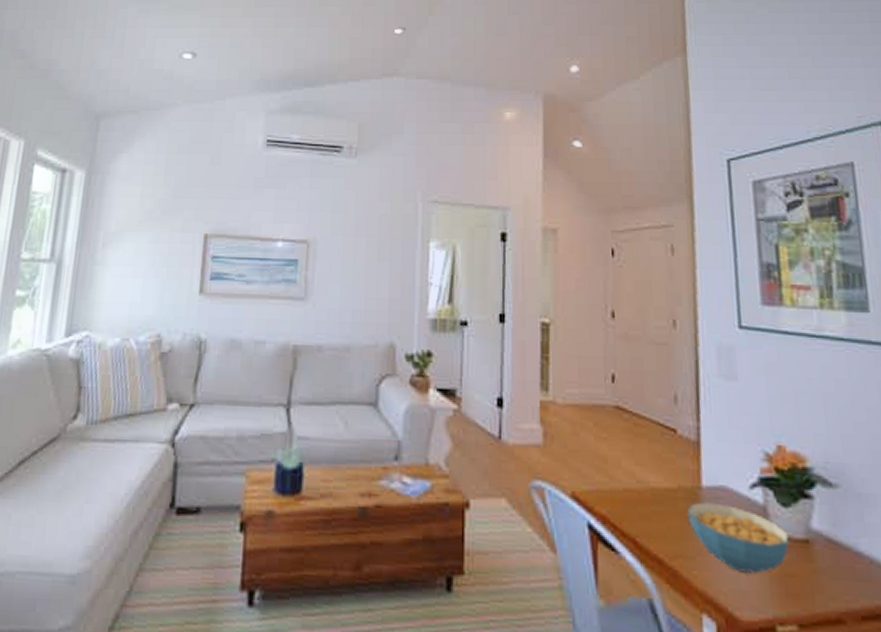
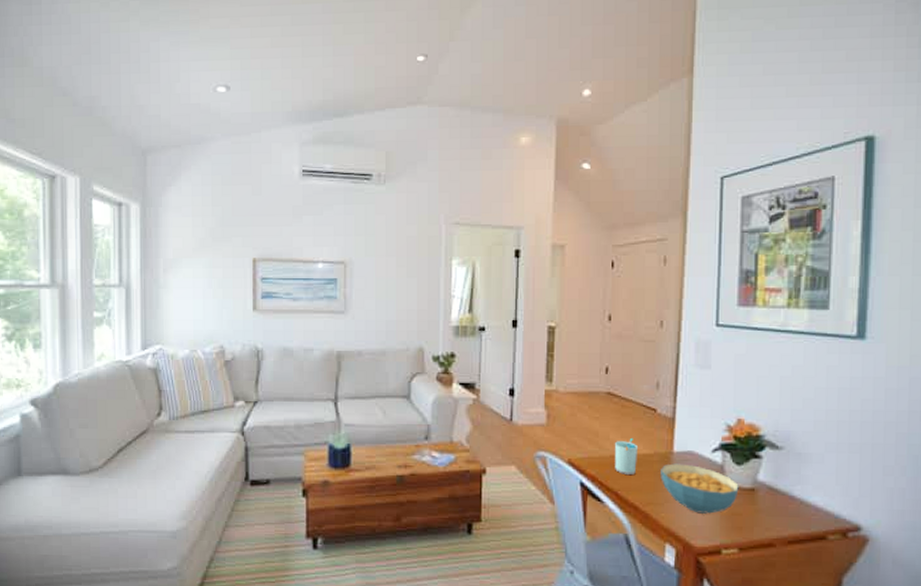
cup: none [627,467,658,517] -> present [614,438,639,476]

